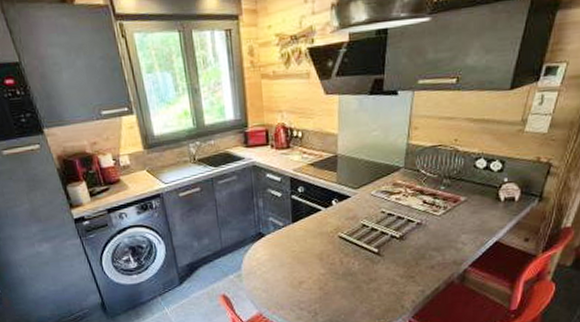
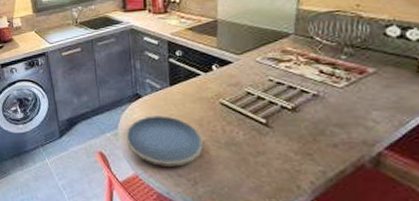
plate: none [249,252,323,302] -> present [126,114,203,167]

